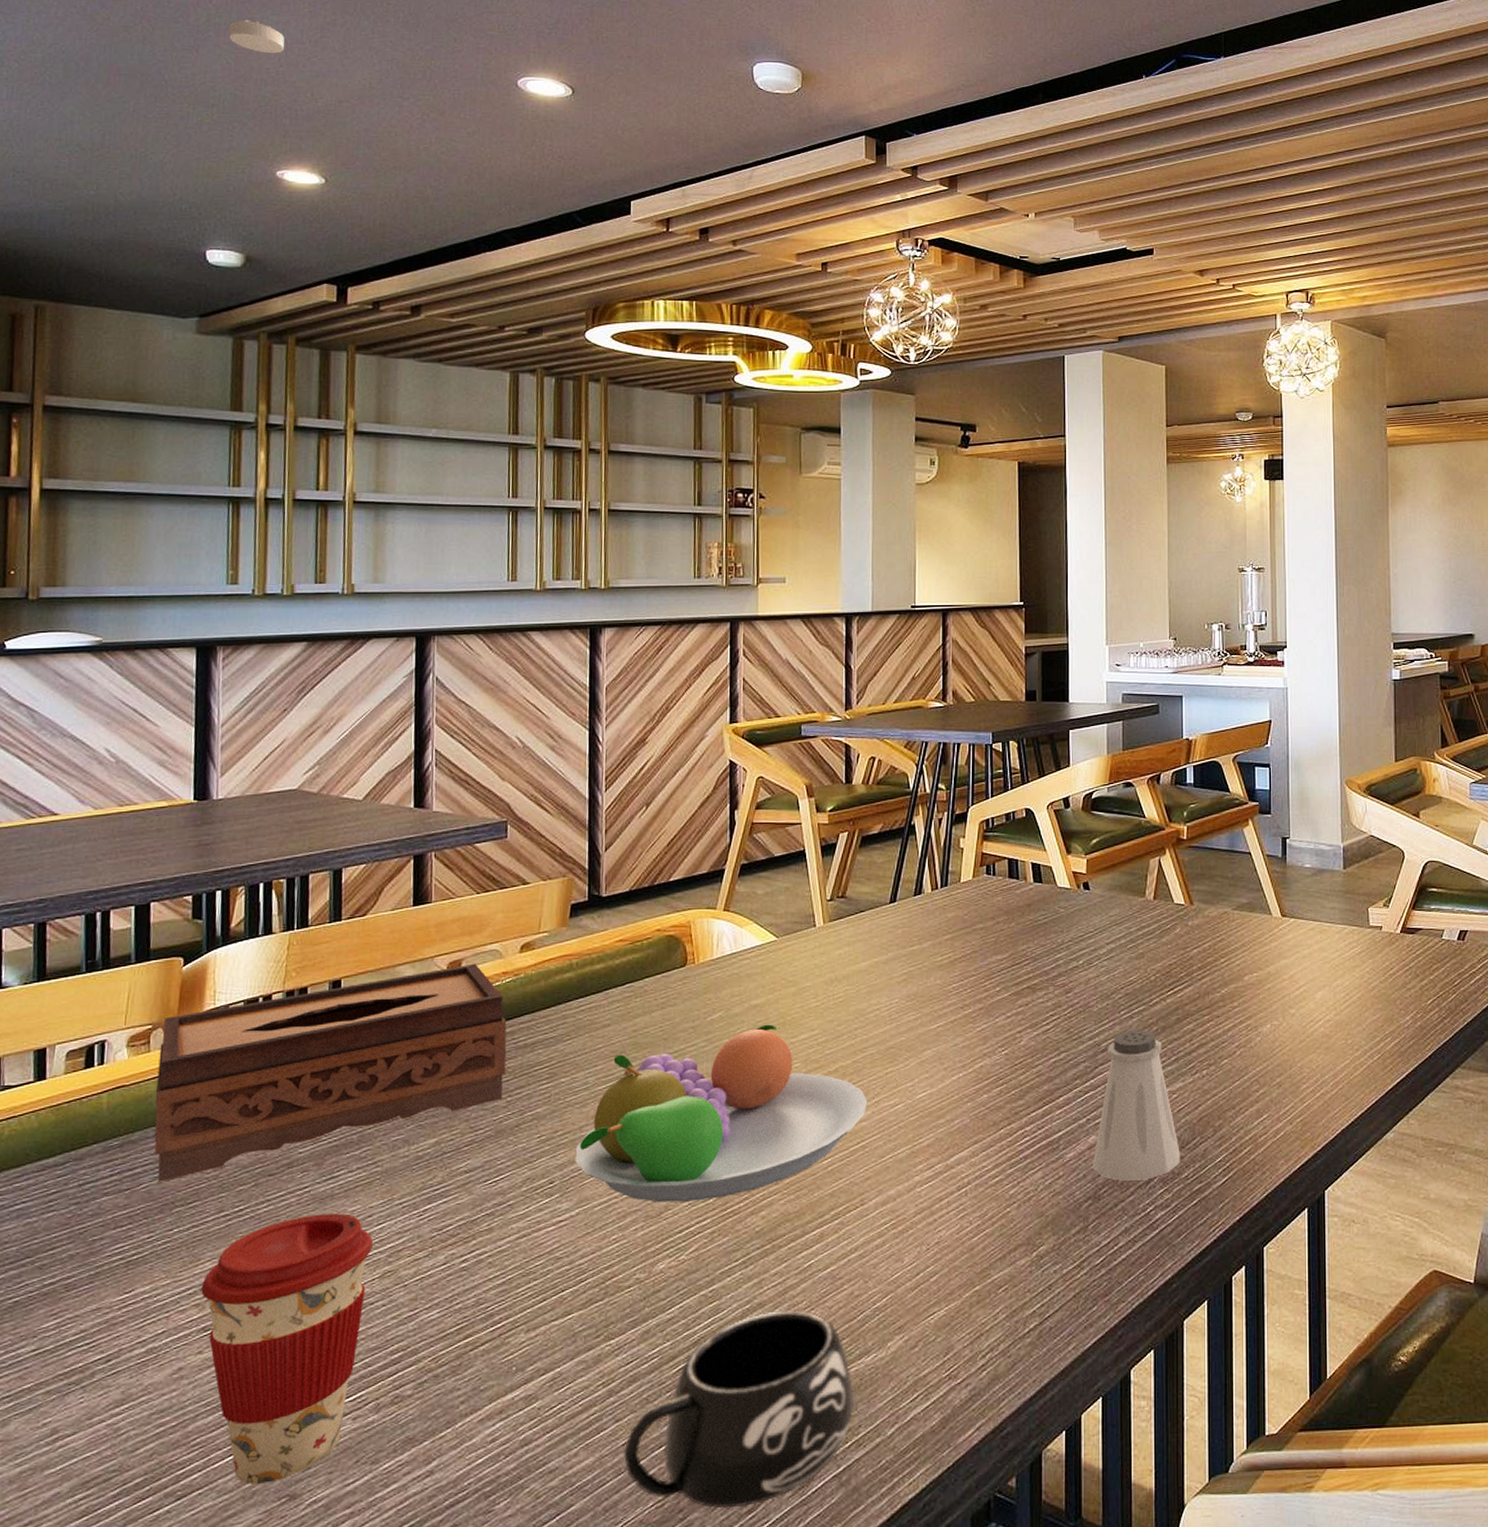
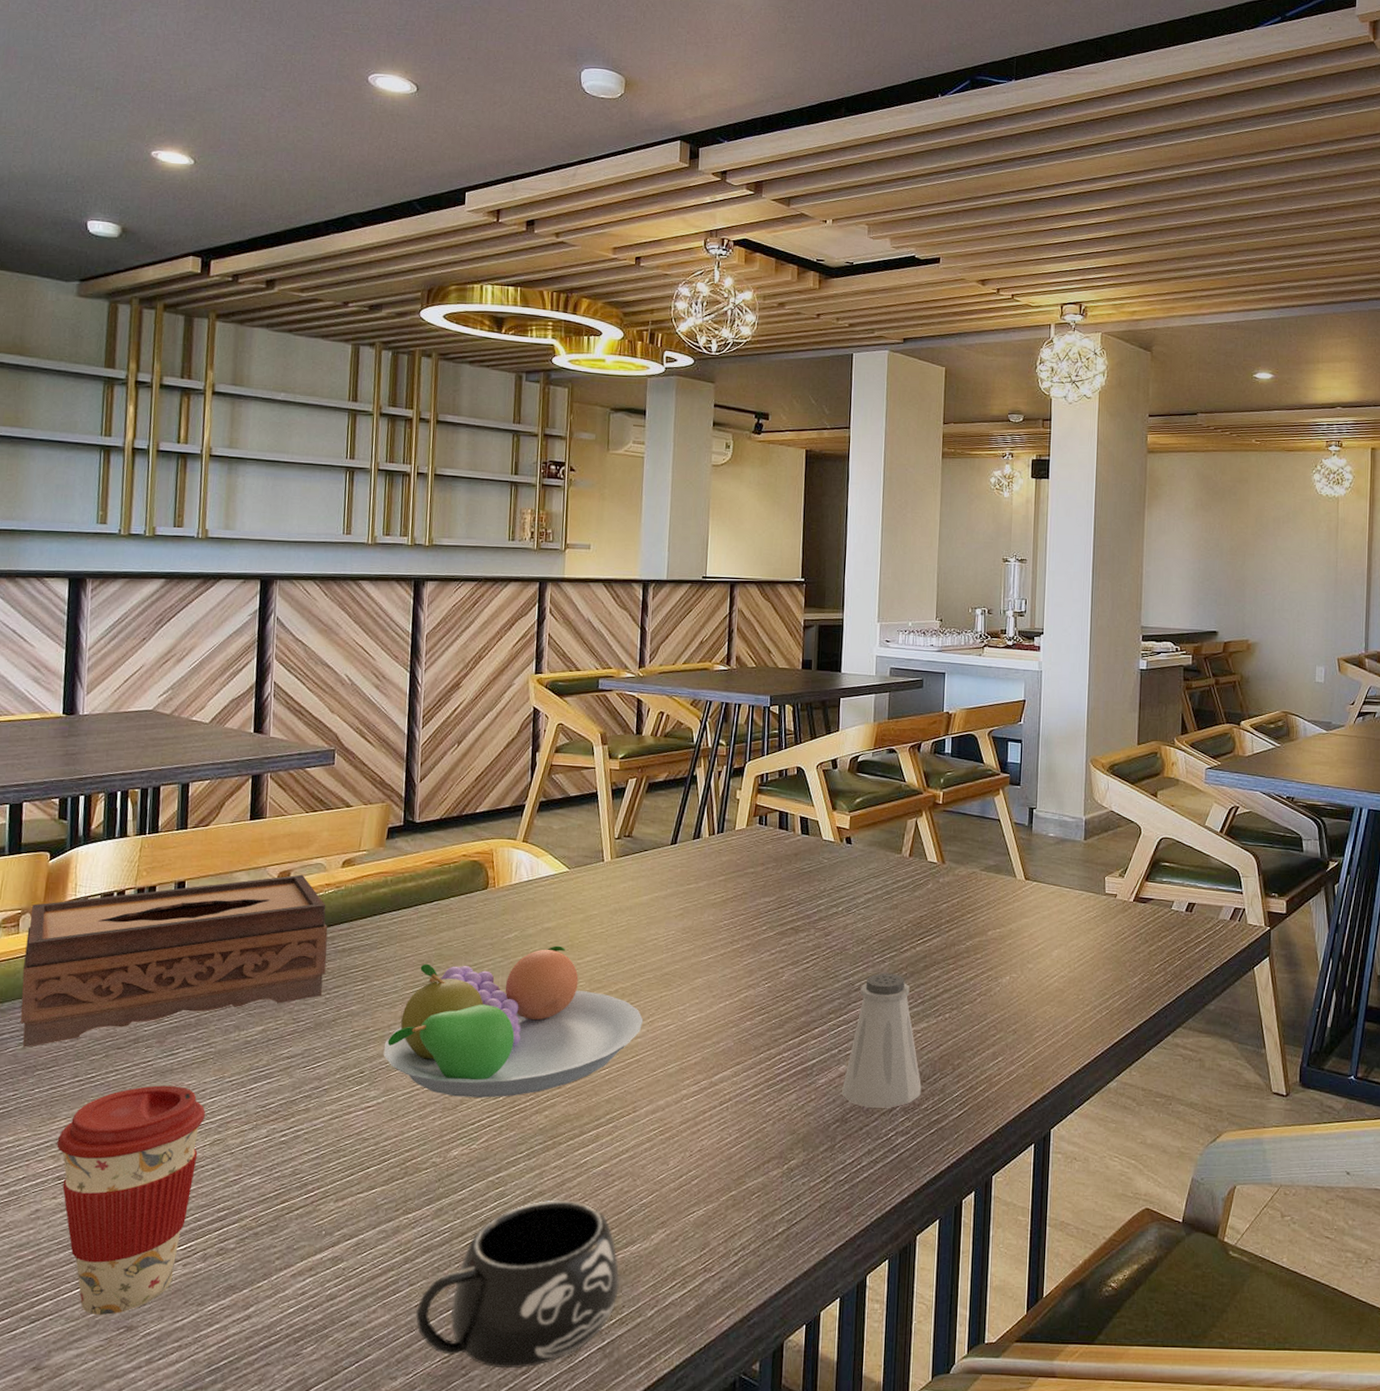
smoke detector: present [229,20,285,54] -> none [113,11,162,44]

